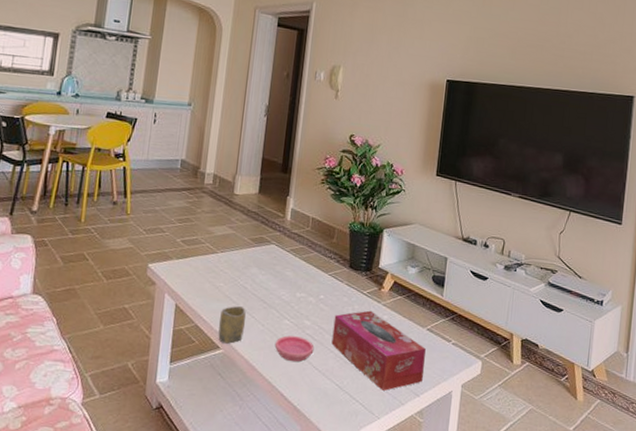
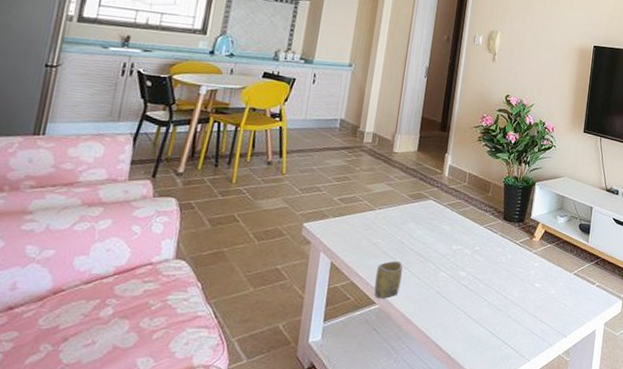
saucer: present [274,335,314,362] -> none [430,287,469,313]
tissue box: present [331,310,426,391] -> none [485,259,573,334]

